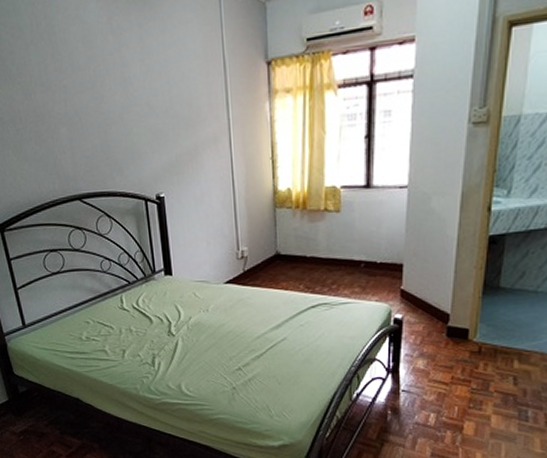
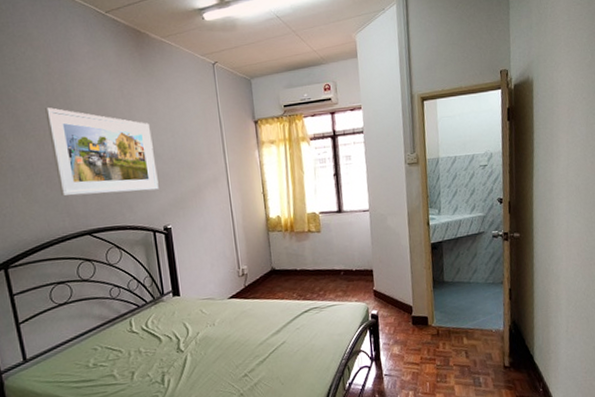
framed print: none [30,47,151,155] -> present [45,107,159,197]

